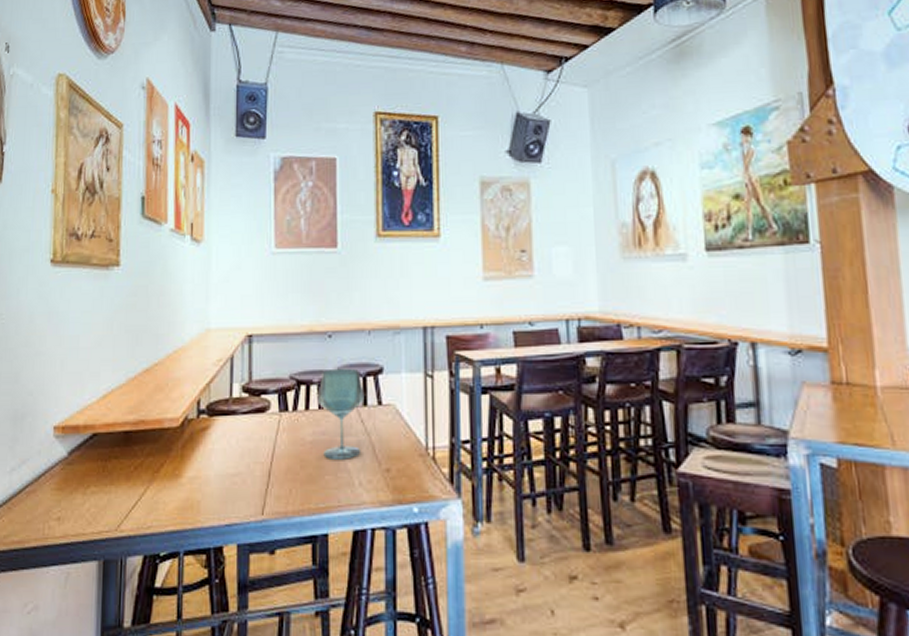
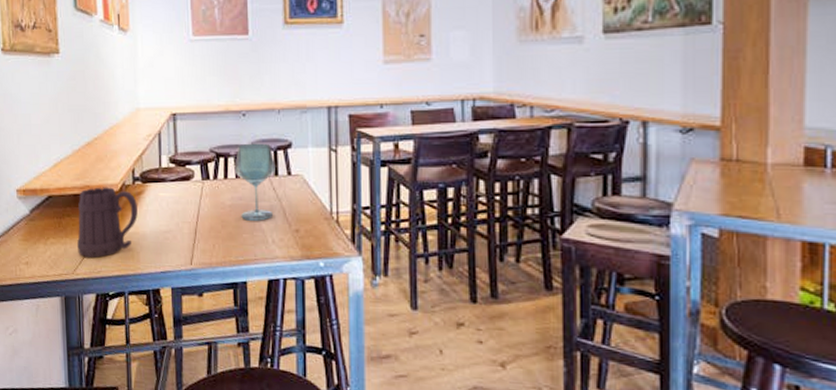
beer mug: none [124,422,201,509] -> present [77,187,138,258]

